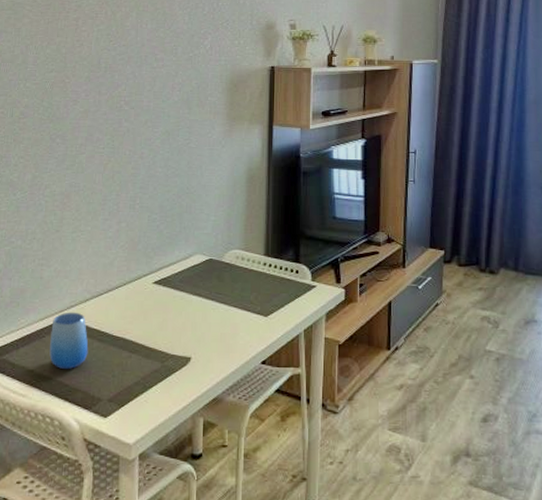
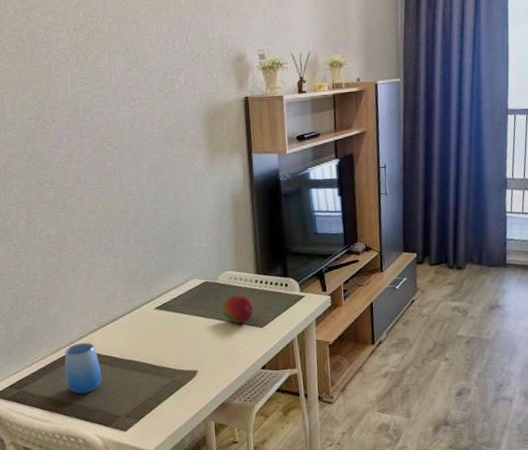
fruit: none [224,275,260,309] -> present [221,293,255,324]

